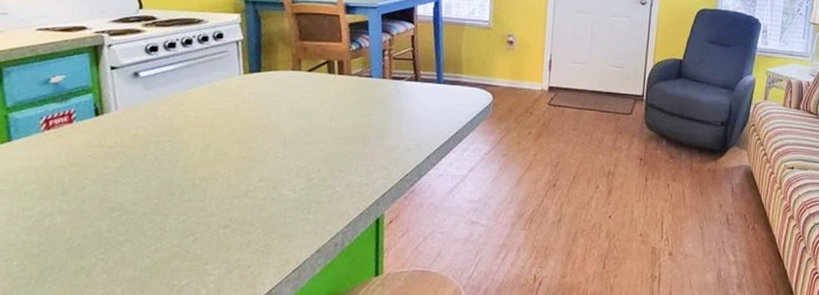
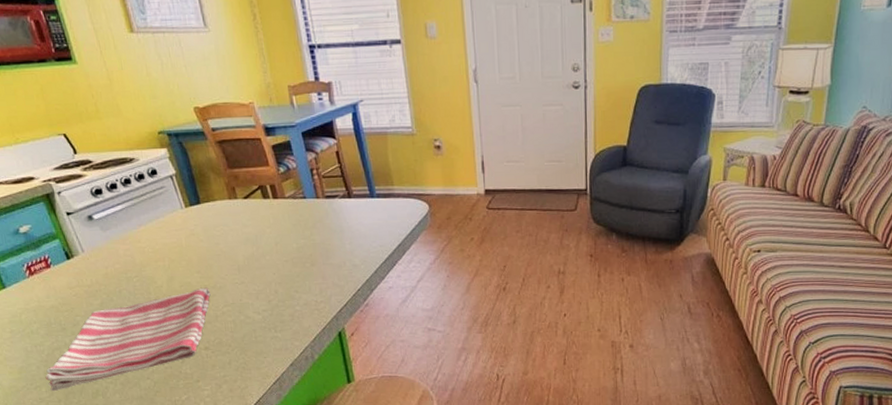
dish towel: none [22,159,247,266] -> present [45,287,211,392]

